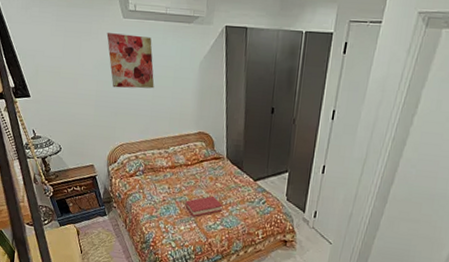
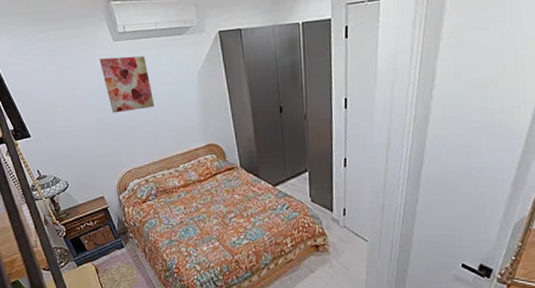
hardback book: present [185,195,223,217] -> none [204,209,245,235]

